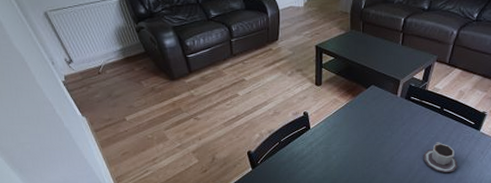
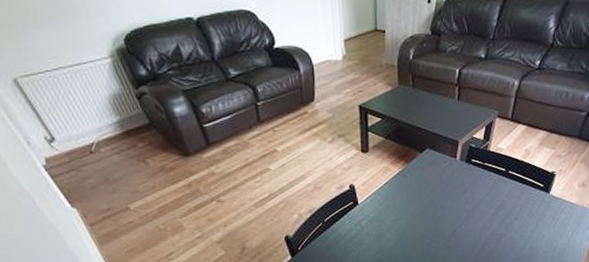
cup: present [423,142,458,172] -> none [489,209,529,244]

